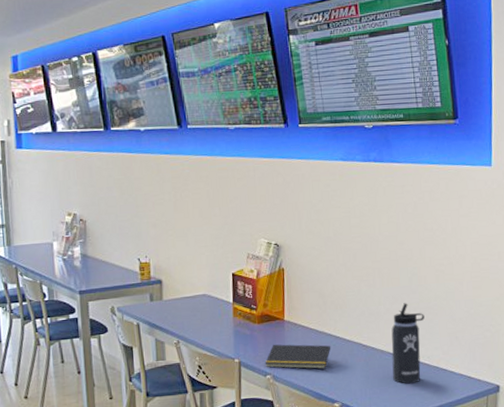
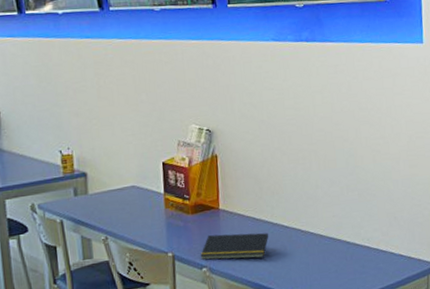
thermos bottle: present [391,303,425,384] -> none [330,185,363,268]

